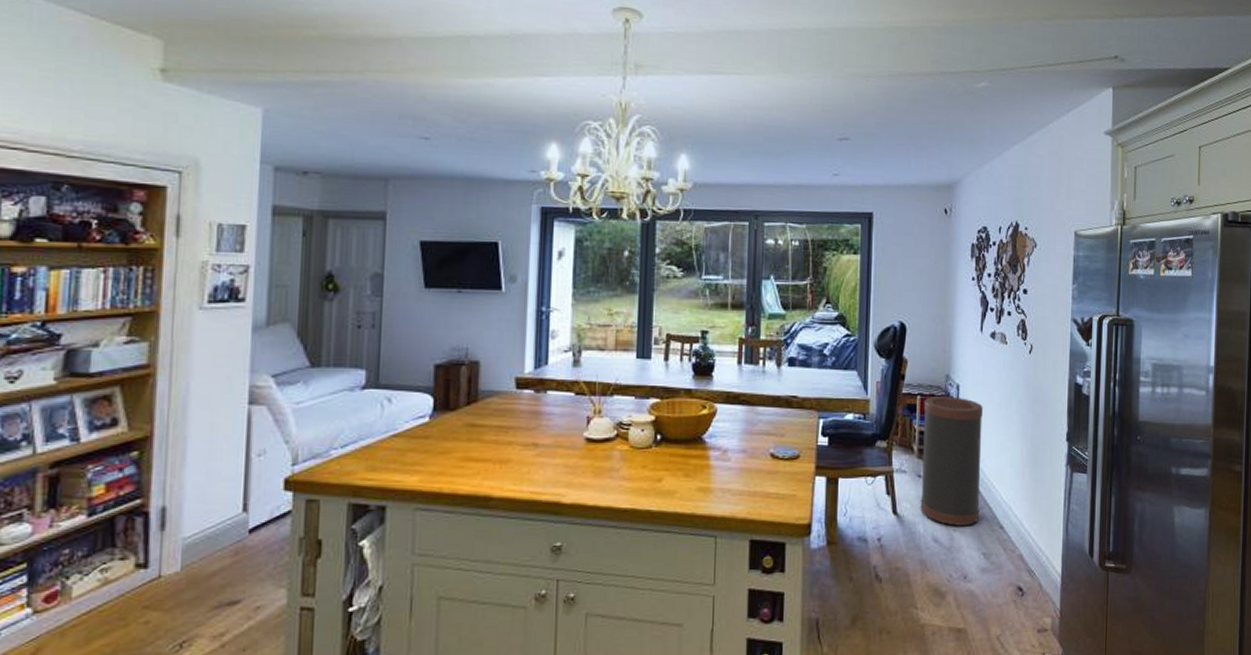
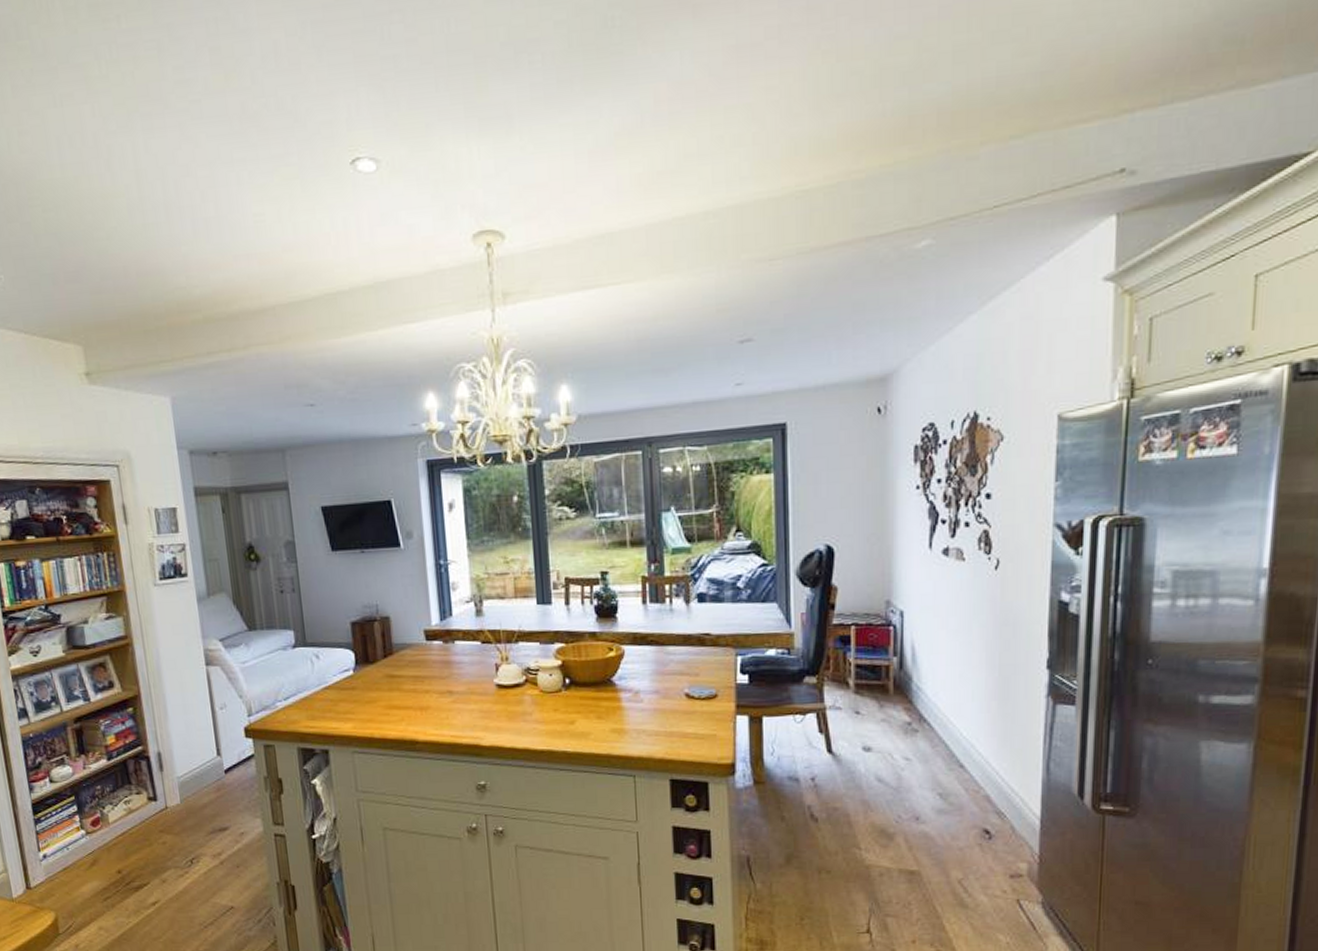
trash can: present [920,396,983,527] -> none [859,624,934,766]

